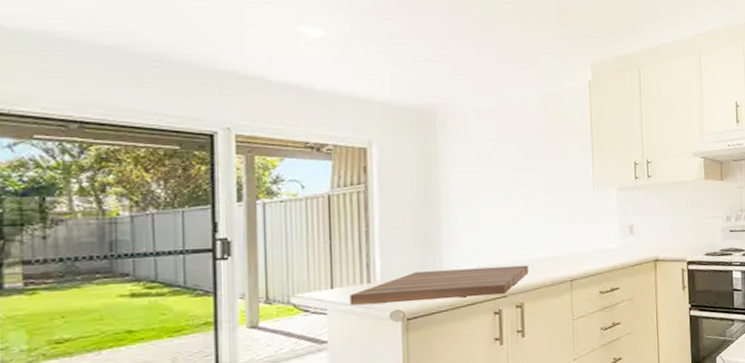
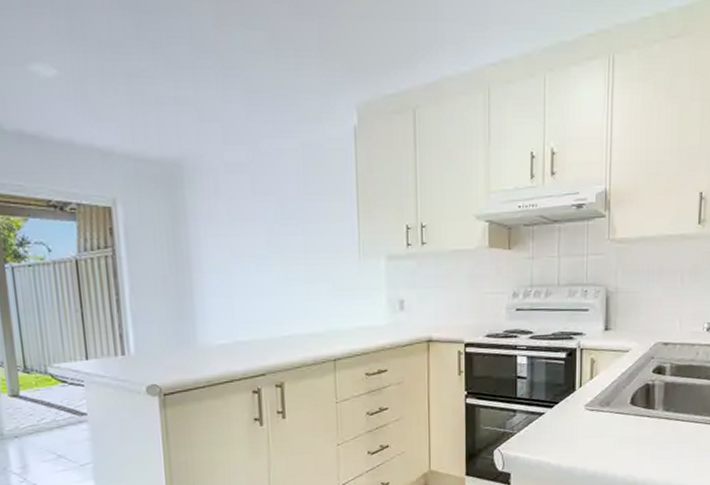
cutting board: present [349,265,528,305] -> none [105,341,288,378]

